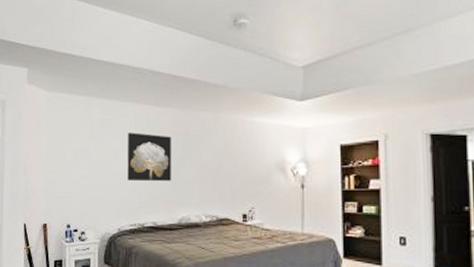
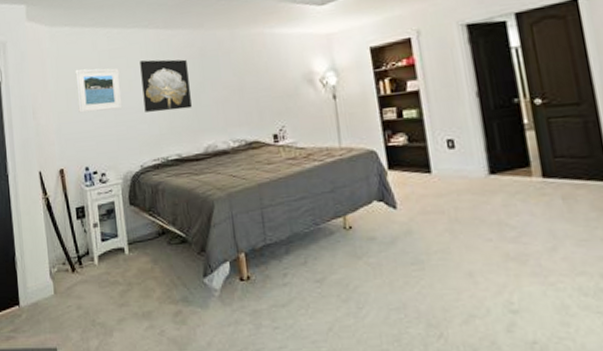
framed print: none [66,133,108,175] -> present [75,68,123,113]

